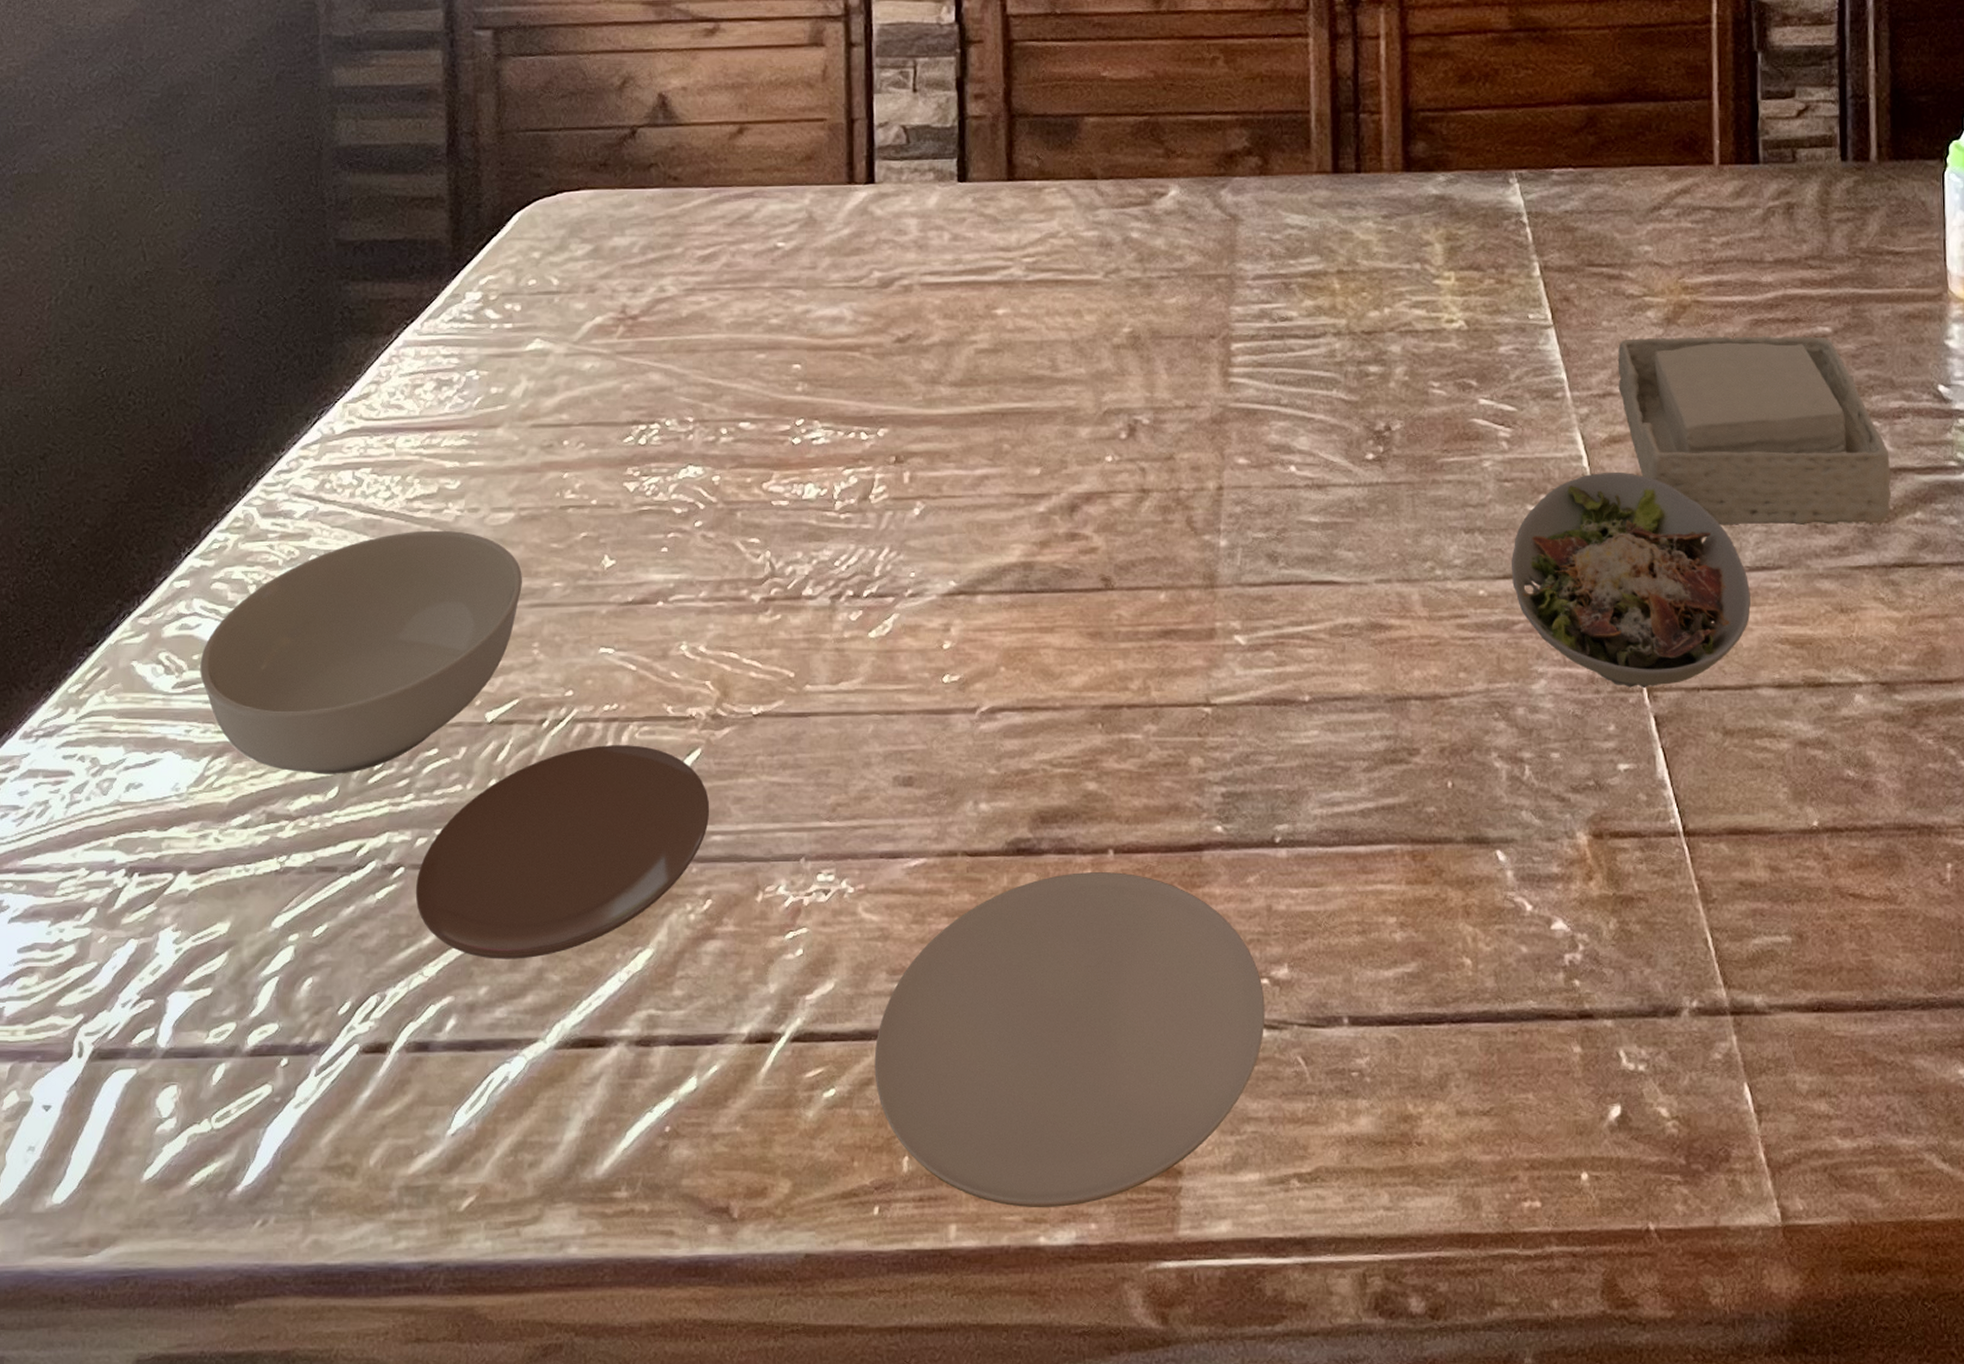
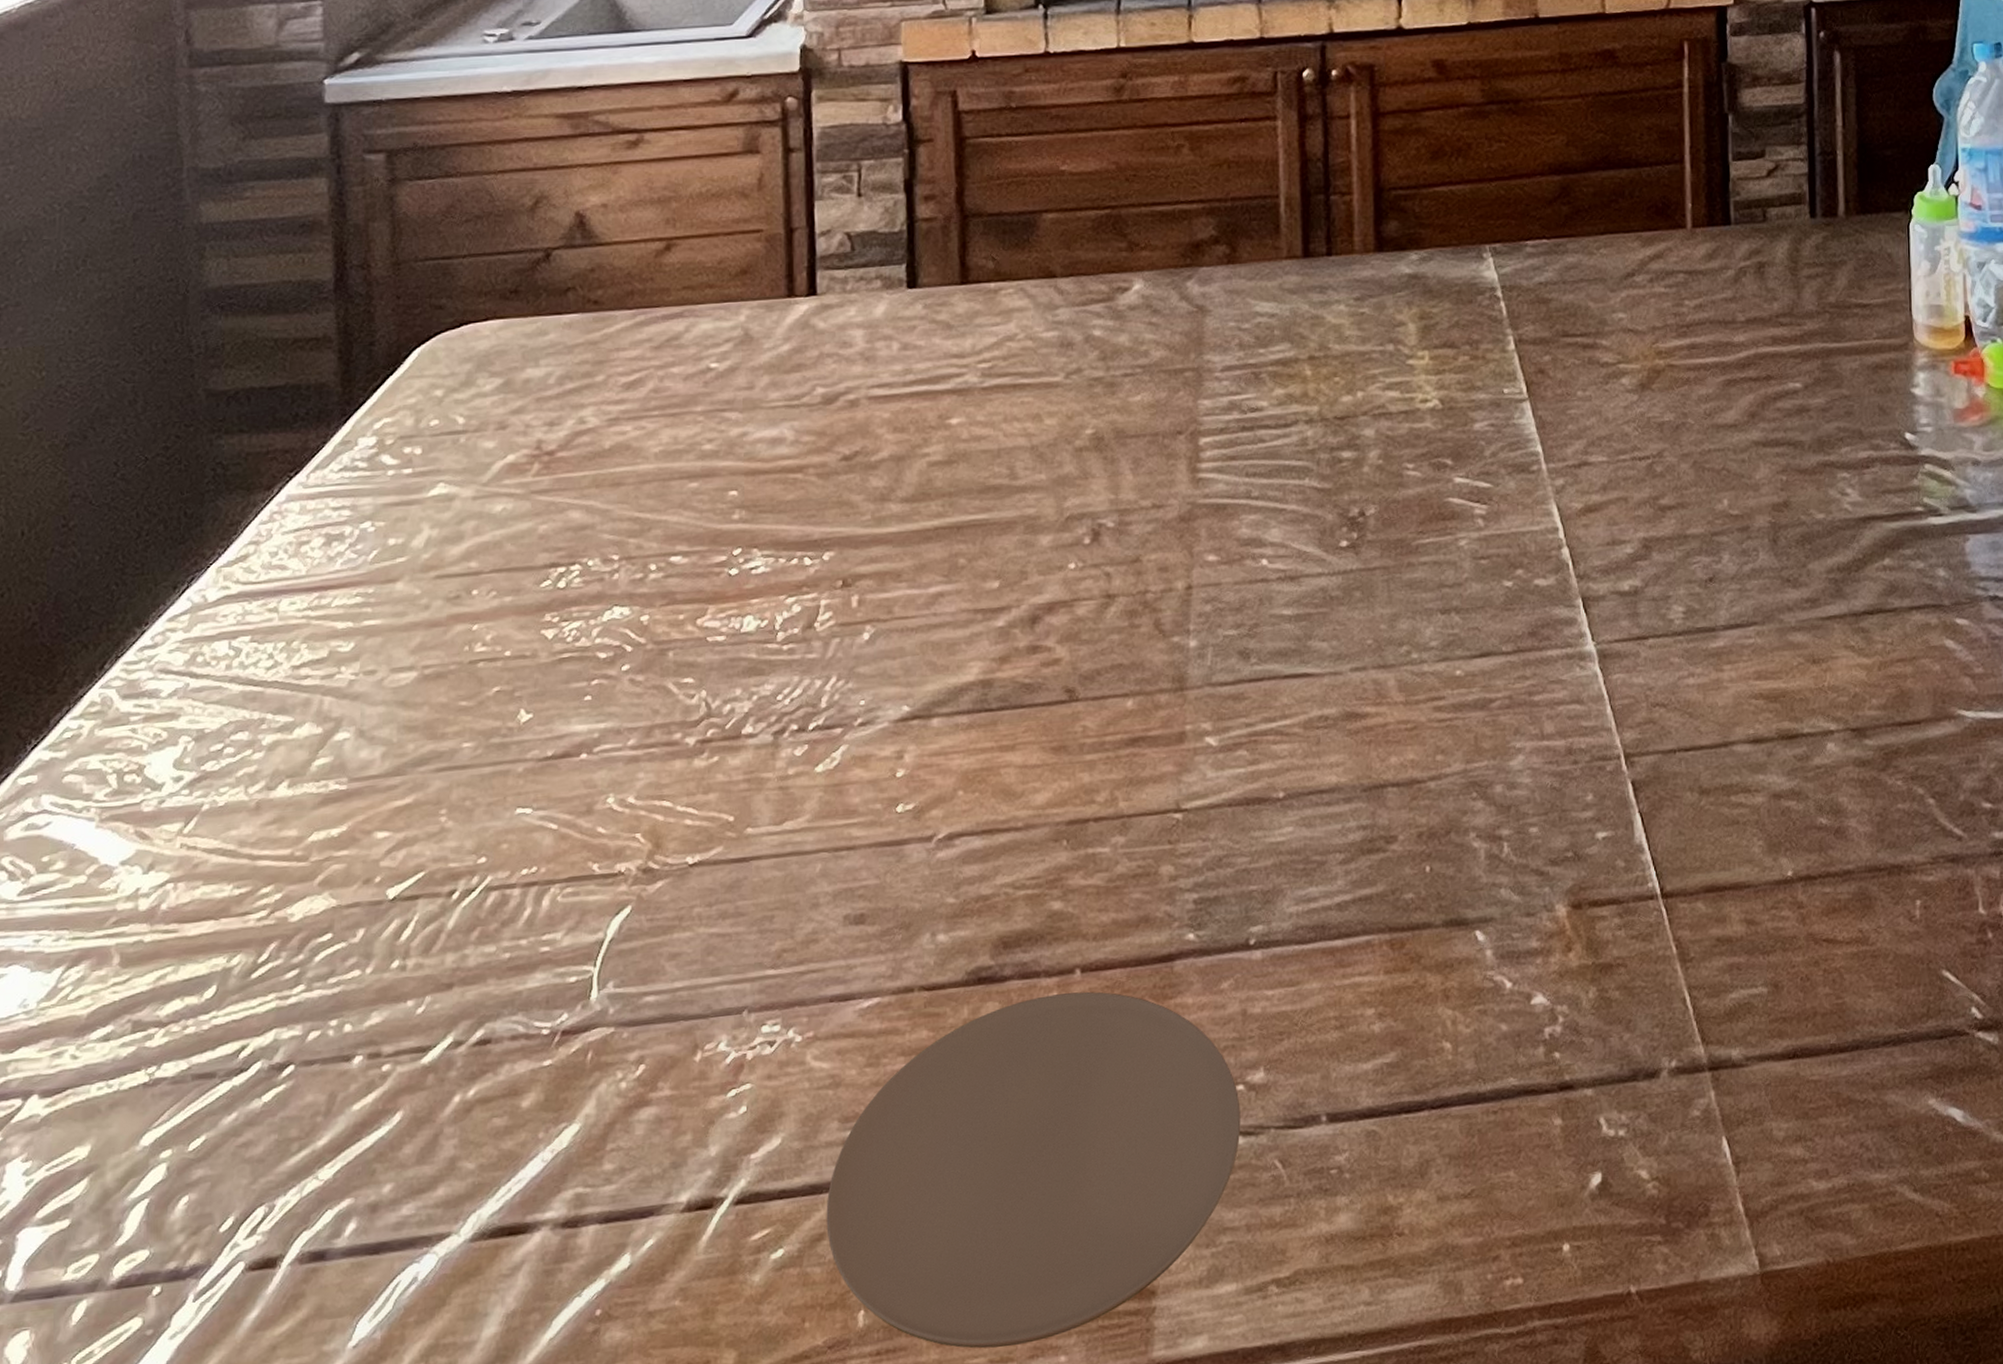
bowl: present [200,530,522,774] -> none [51,697,427,974]
plate: present [415,745,710,959] -> none [307,908,642,1154]
salad: present [1512,471,1751,688] -> none [1488,540,1725,756]
napkin holder: present [1617,336,1892,525] -> none [1592,393,1861,586]

